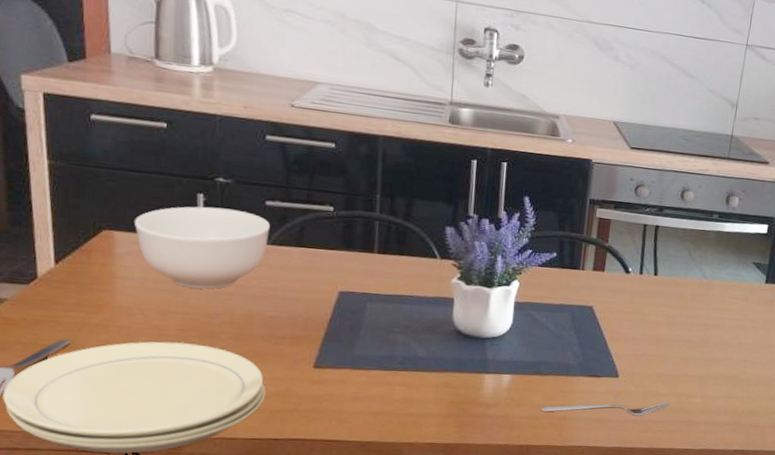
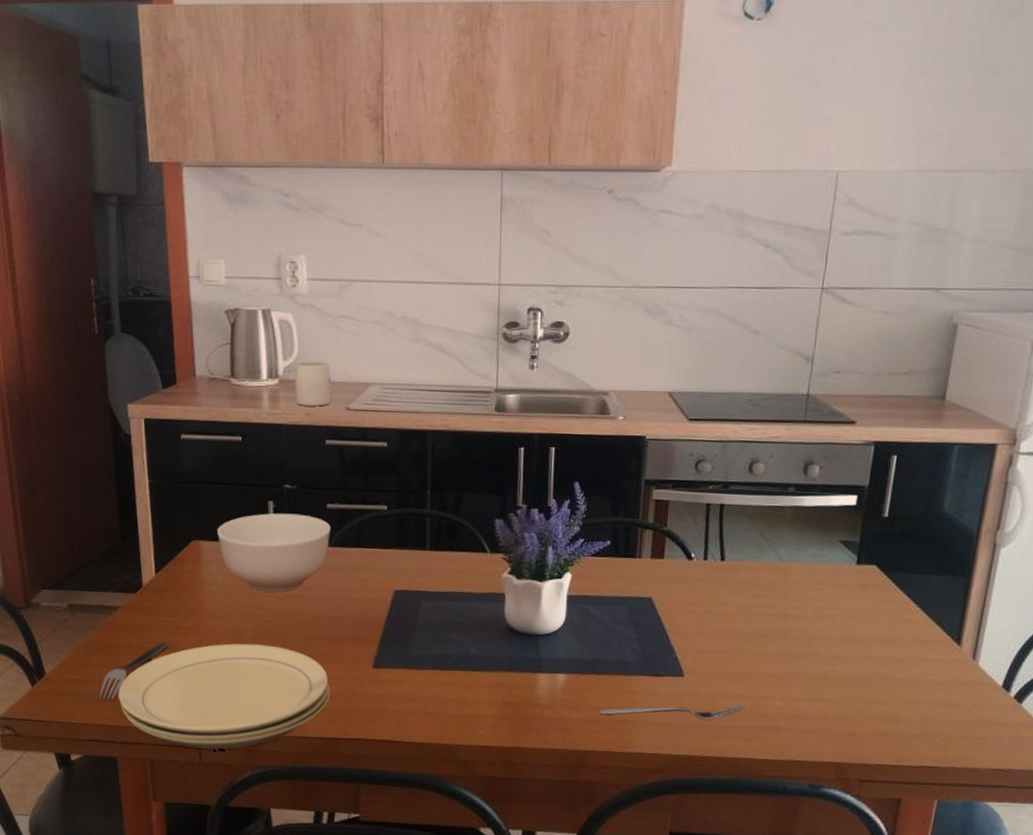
mug: none [231,51,275,101] -> present [294,360,332,407]

